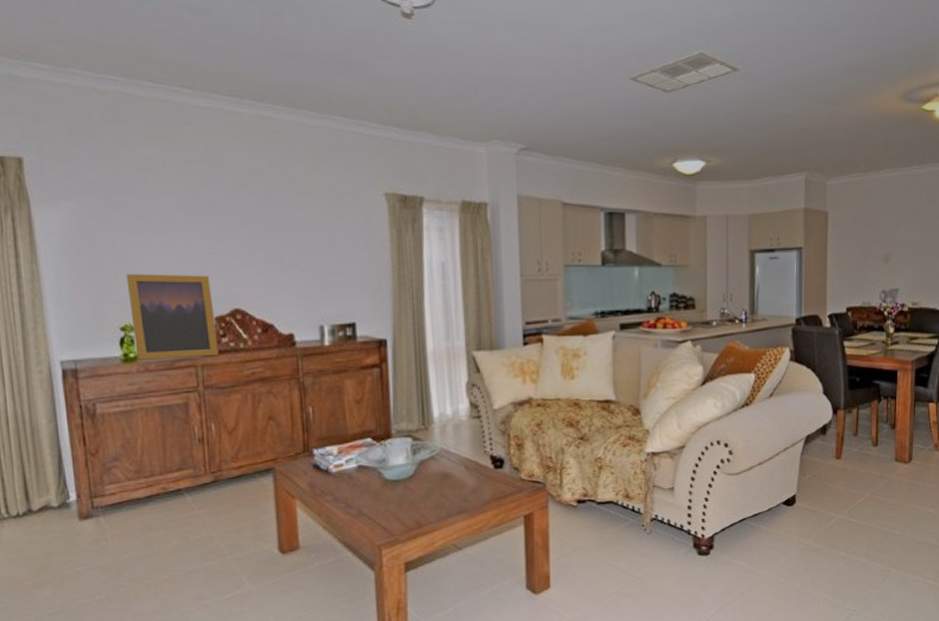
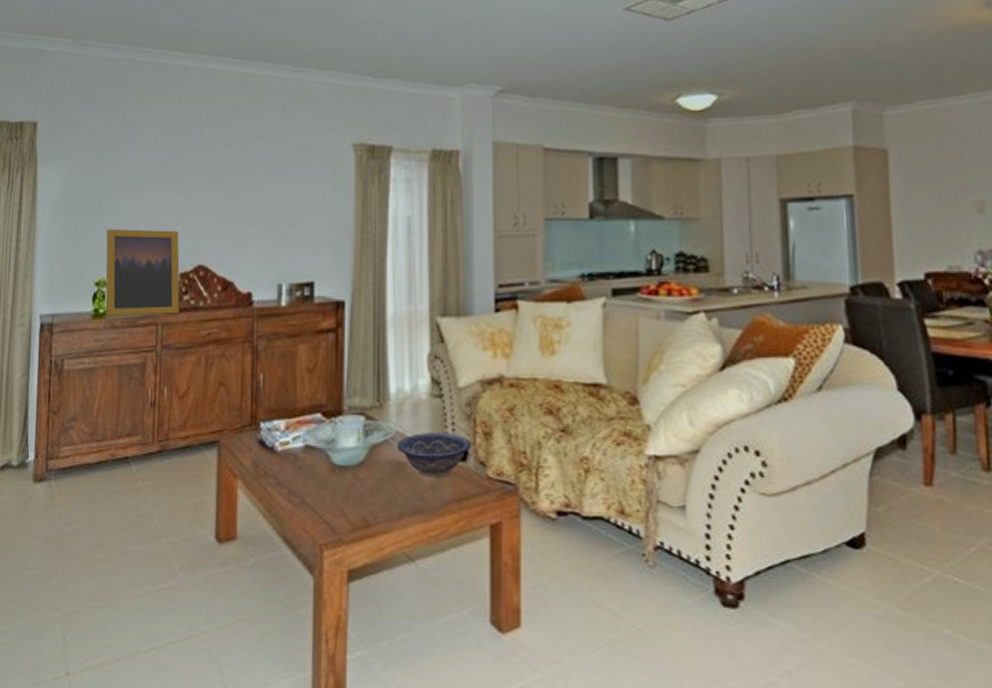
decorative bowl: none [441,446,506,484] -> present [396,431,471,479]

